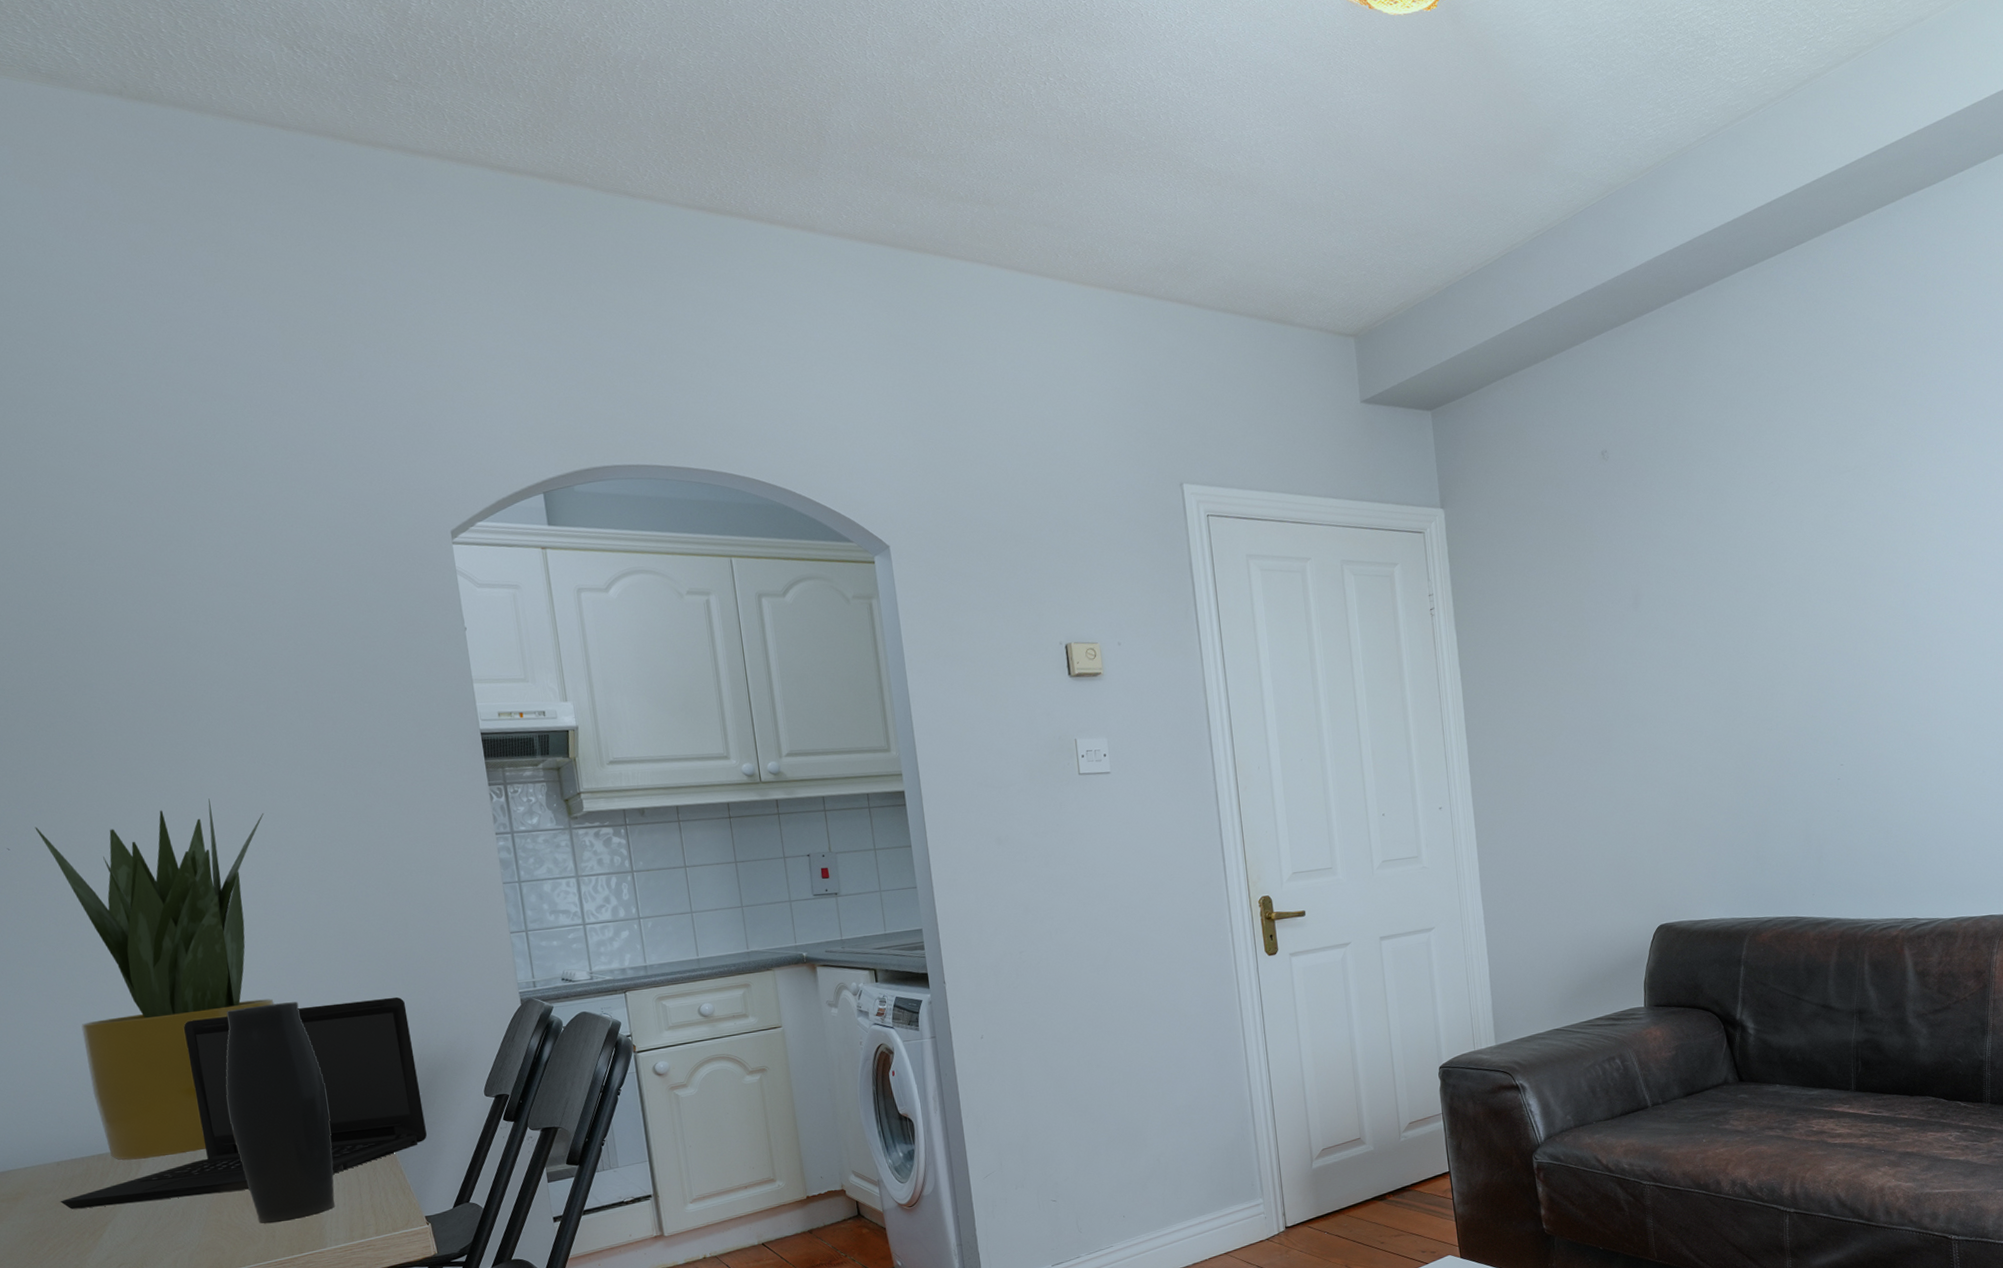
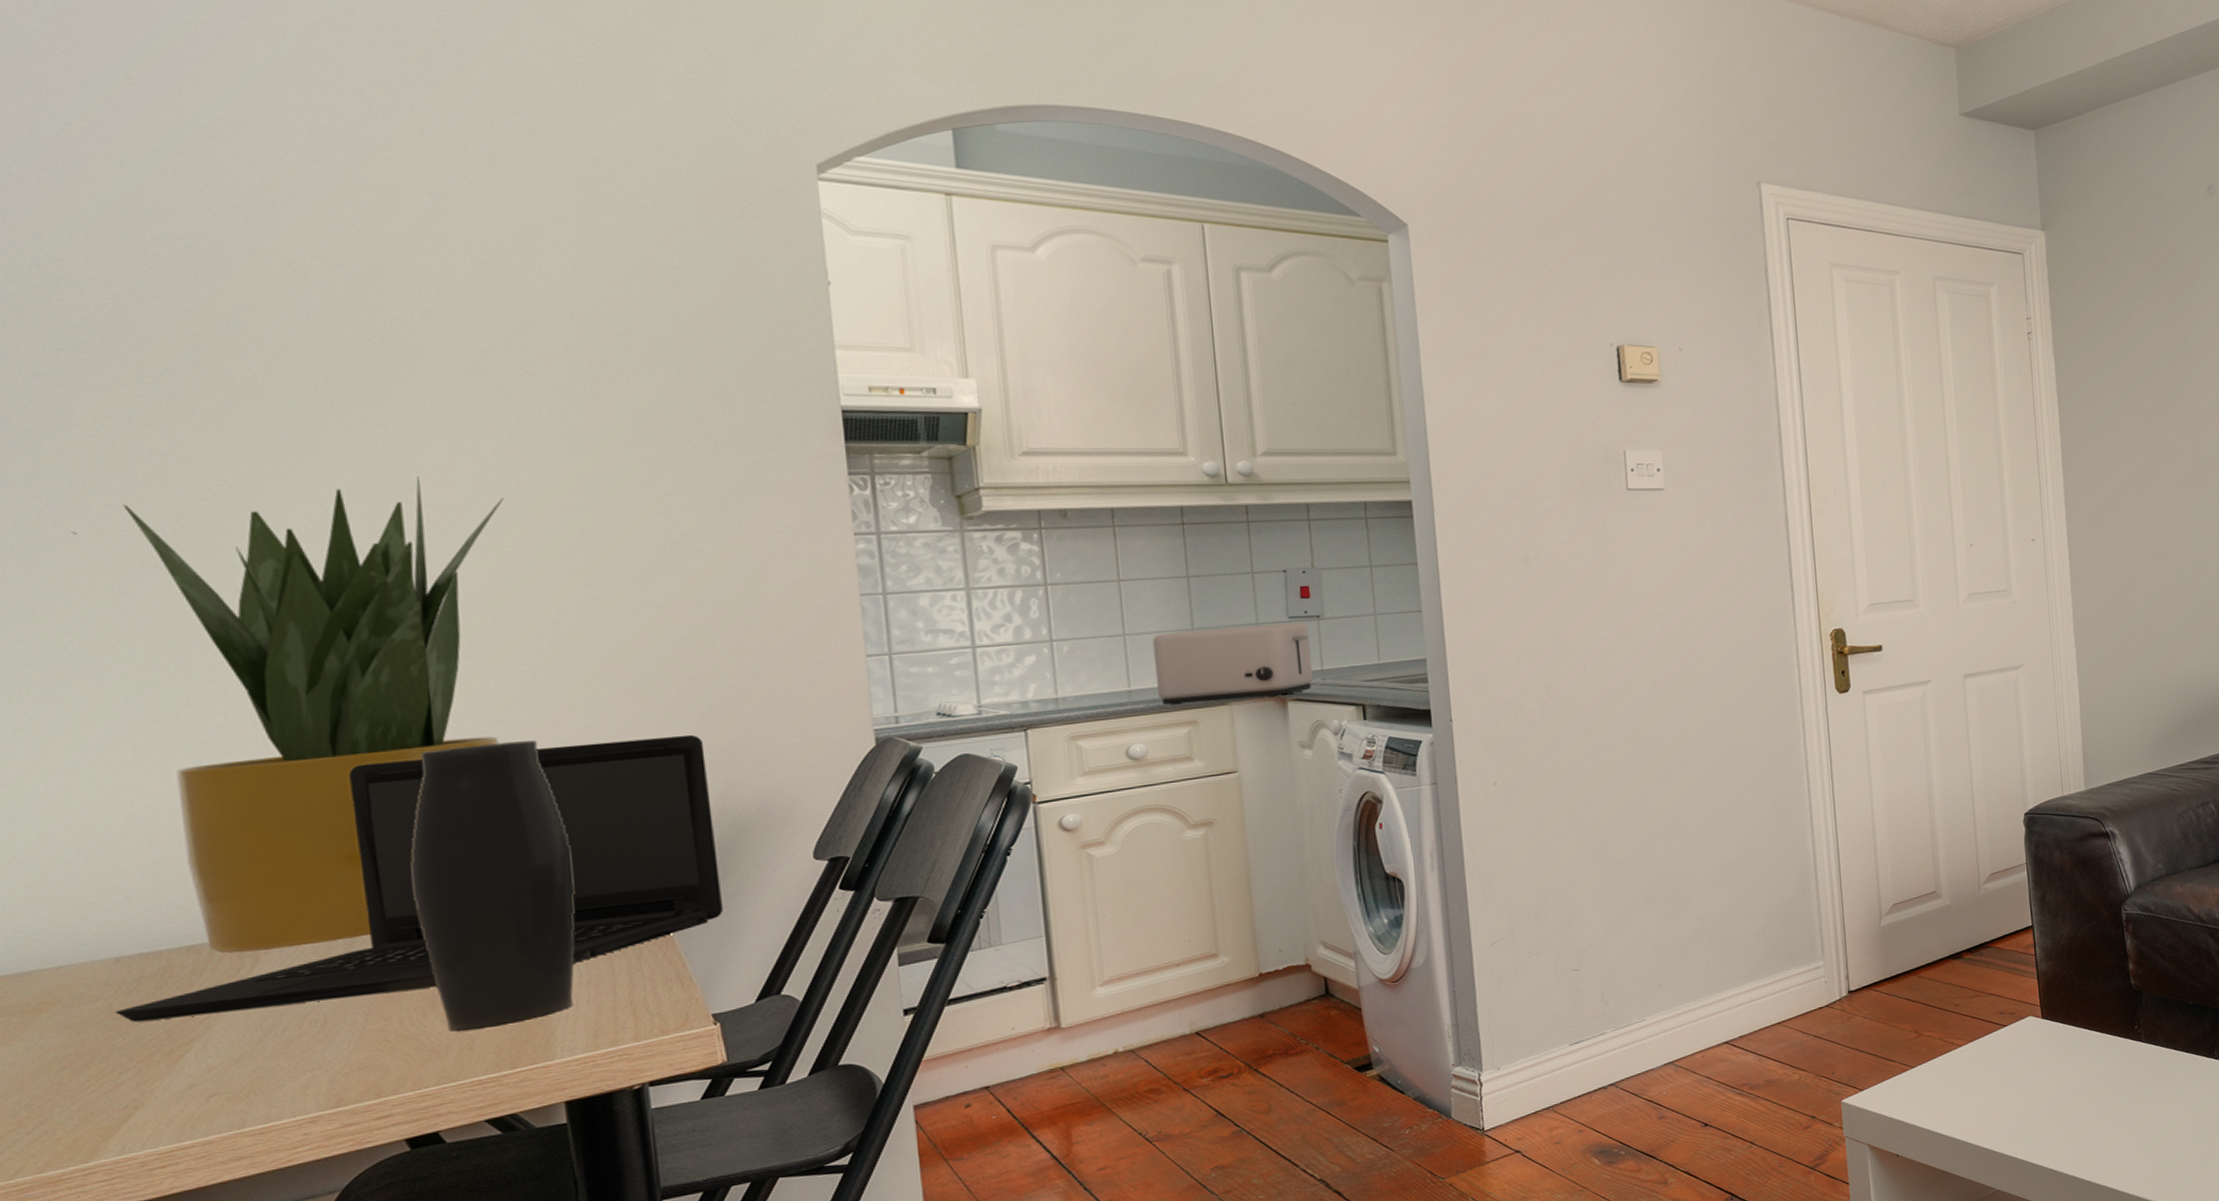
toaster: none [712,899,836,971] -> present [1152,623,1314,705]

